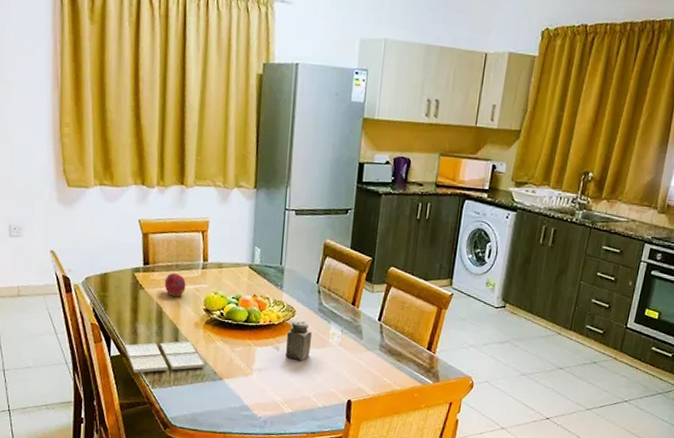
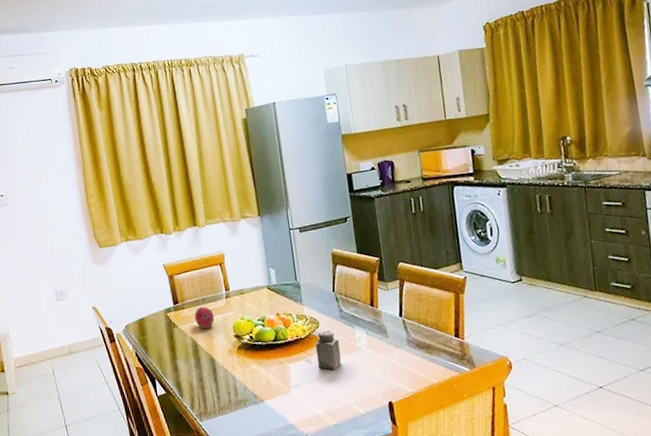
drink coaster: present [124,341,205,373] -> none [169,369,245,409]

